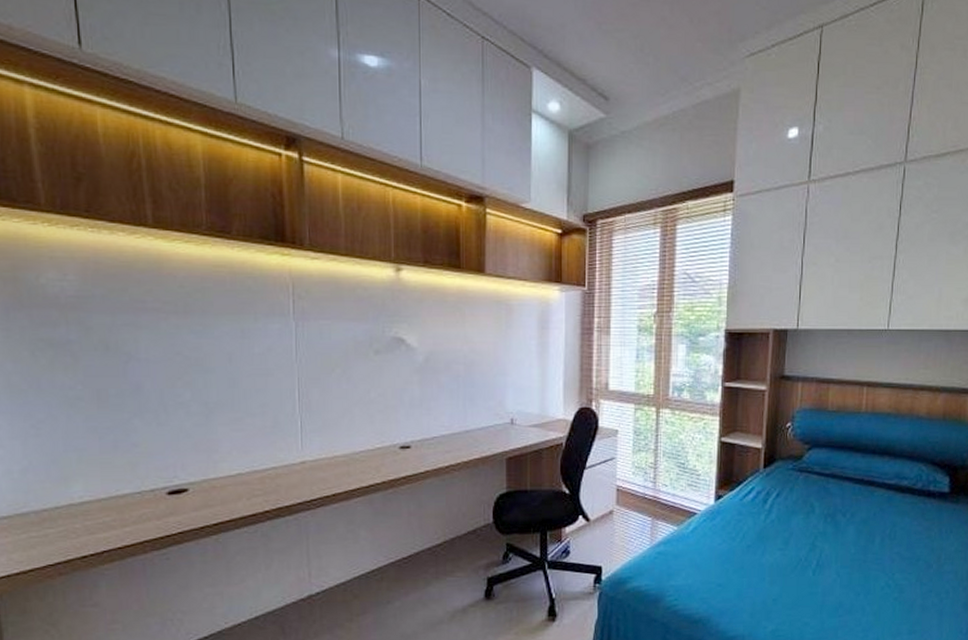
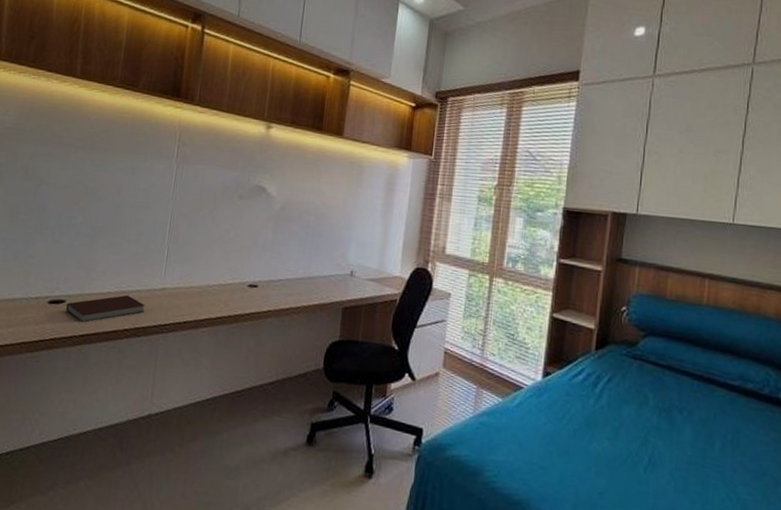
notebook: none [191,474,285,510] -> present [66,294,145,322]

